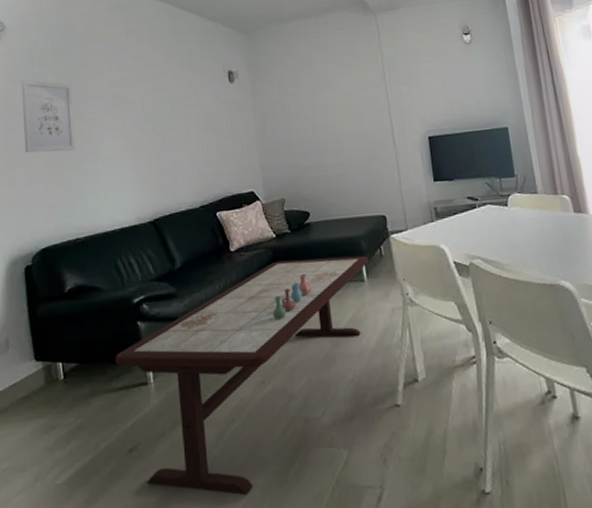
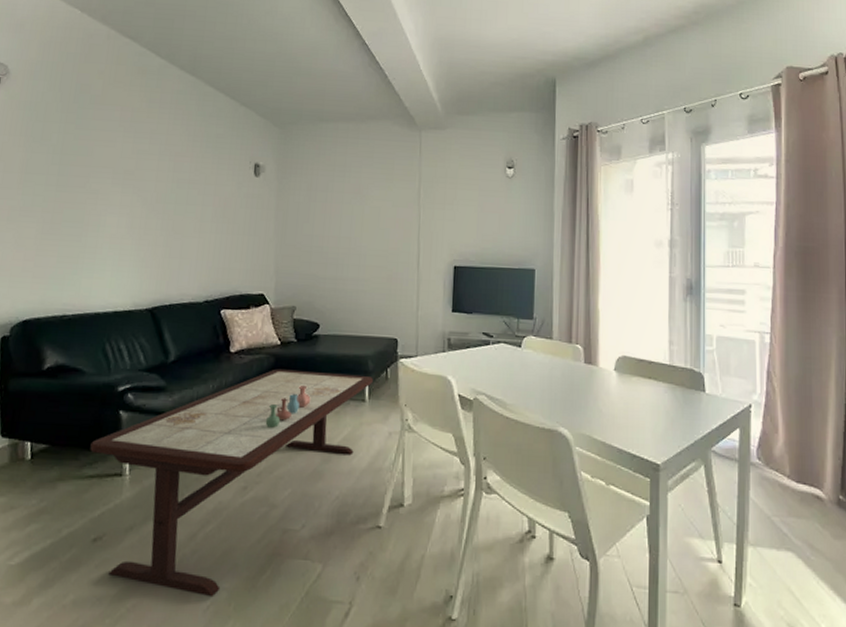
wall art: present [21,80,76,153] -> none [16,134,79,220]

